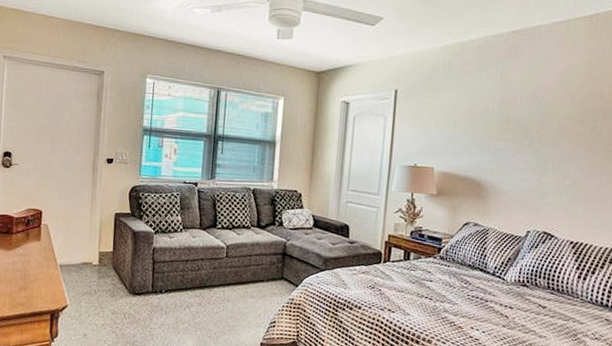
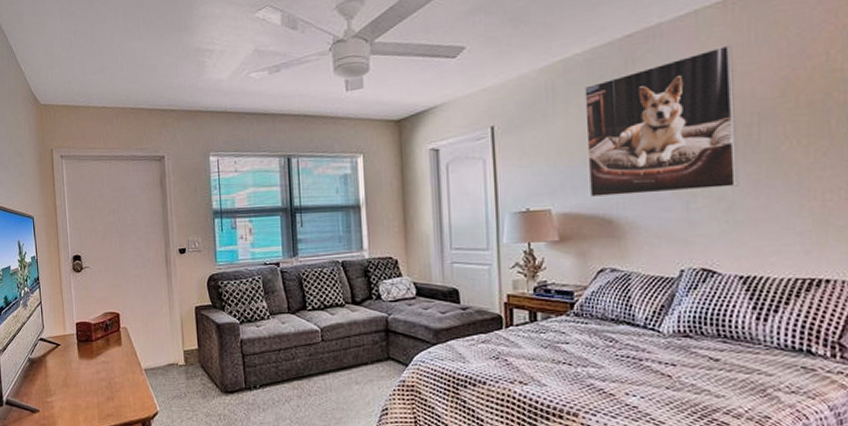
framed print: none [466,52,592,169] -> present [584,44,739,198]

